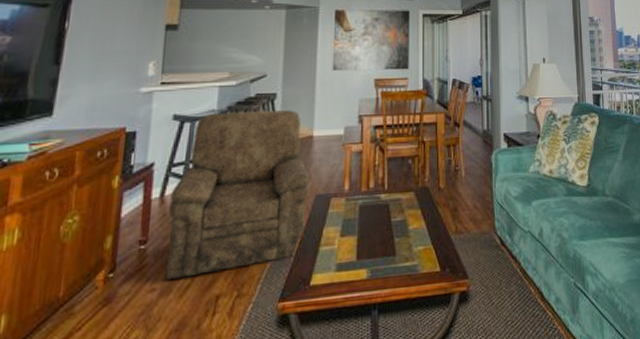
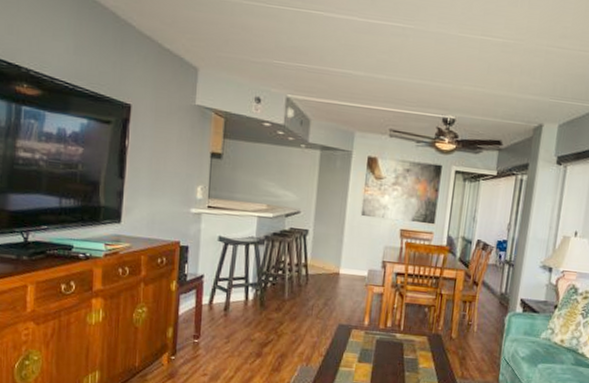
armchair: present [165,109,310,280] -> none [214,240,335,371]

